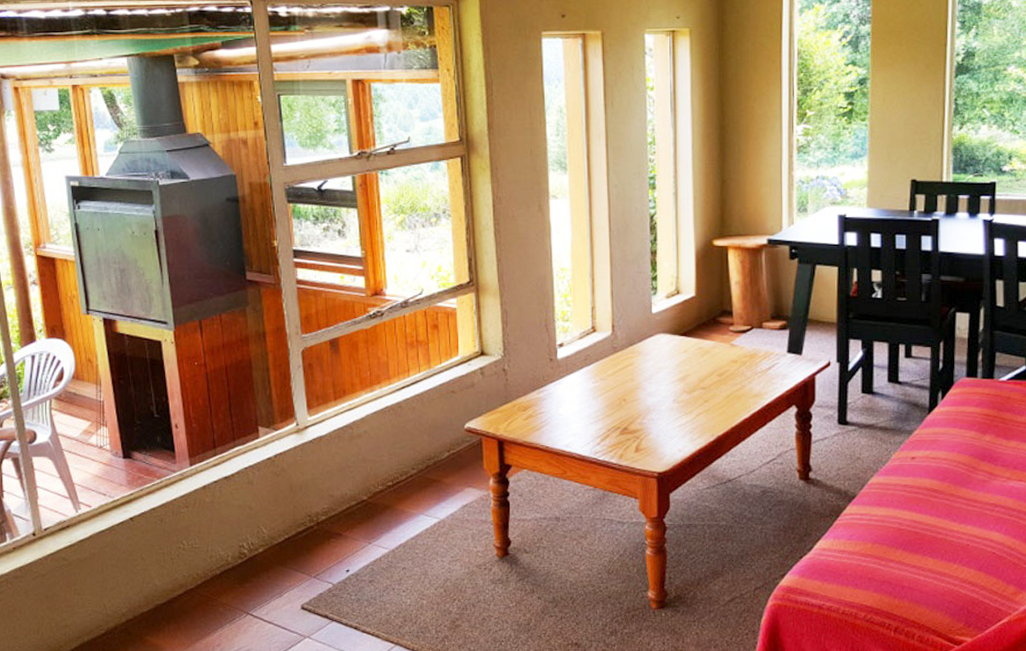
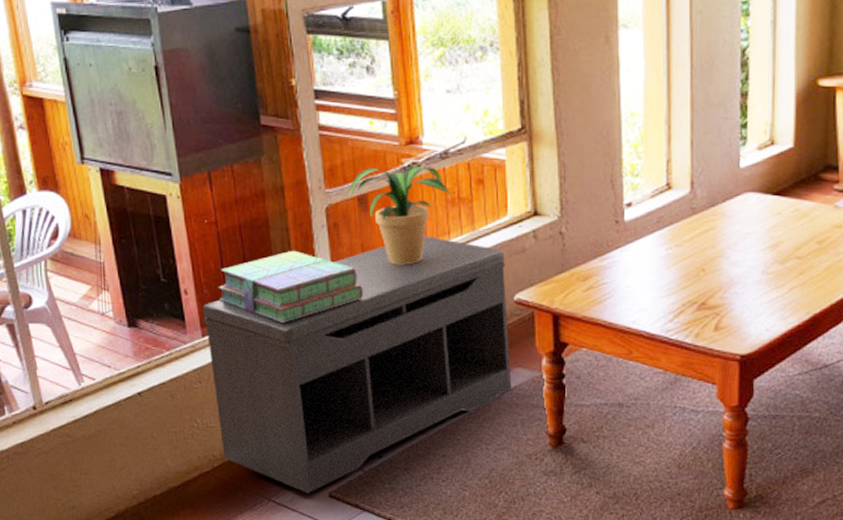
bench: none [191,374,463,606] -> present [202,236,512,494]
stack of books: none [205,388,335,453] -> present [218,250,364,324]
potted plant: none [323,313,411,399] -> present [349,165,452,265]

